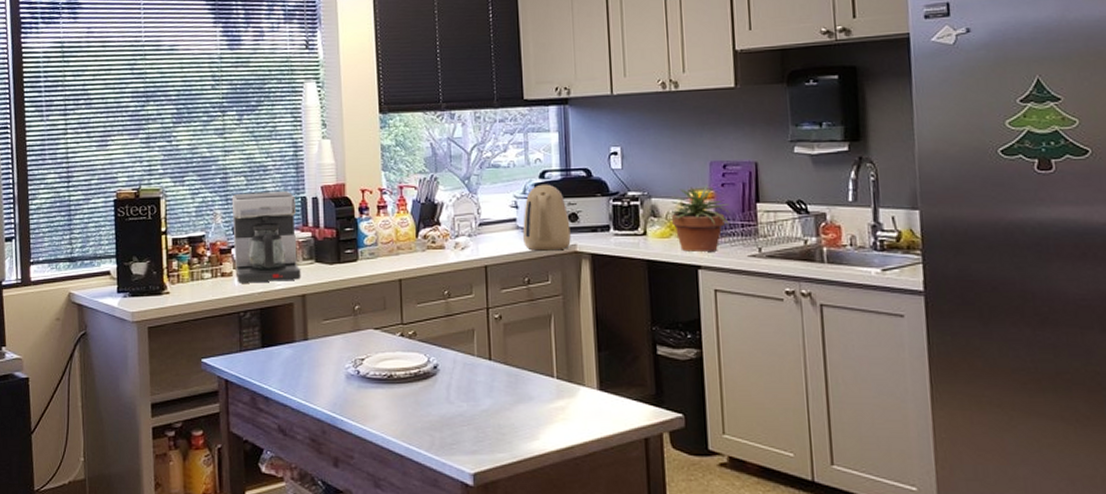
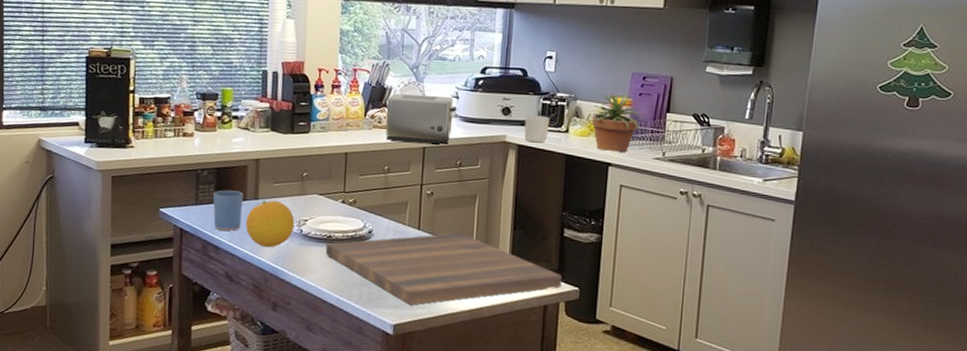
coffee maker: present [232,191,301,283] -> none [196,61,258,145]
mug: none [258,332,291,378] -> present [212,190,243,231]
fruit: none [297,339,350,394] -> present [246,200,295,248]
cutting board: none [387,360,662,449] -> present [325,232,562,305]
toaster: none [439,206,517,262] -> present [385,93,456,145]
kettle: present [523,184,571,251] -> none [460,79,503,140]
mug: none [596,218,624,250] -> present [524,115,550,143]

